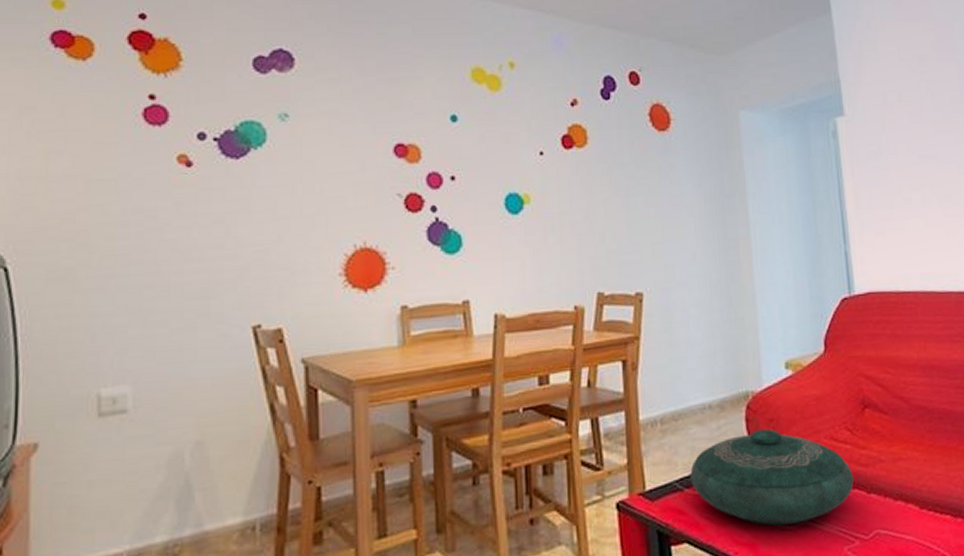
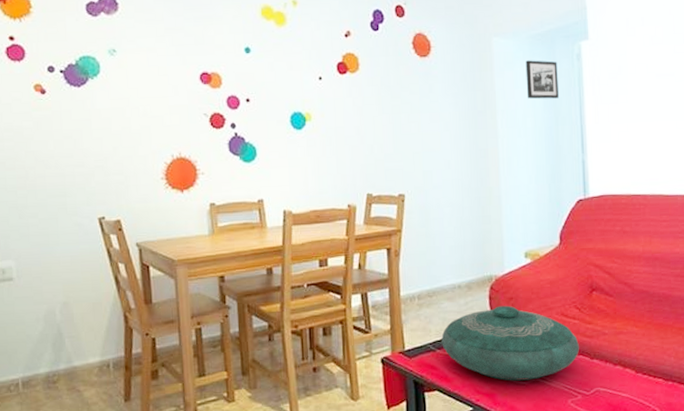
picture frame: none [777,137,815,181] -> present [525,60,559,99]

